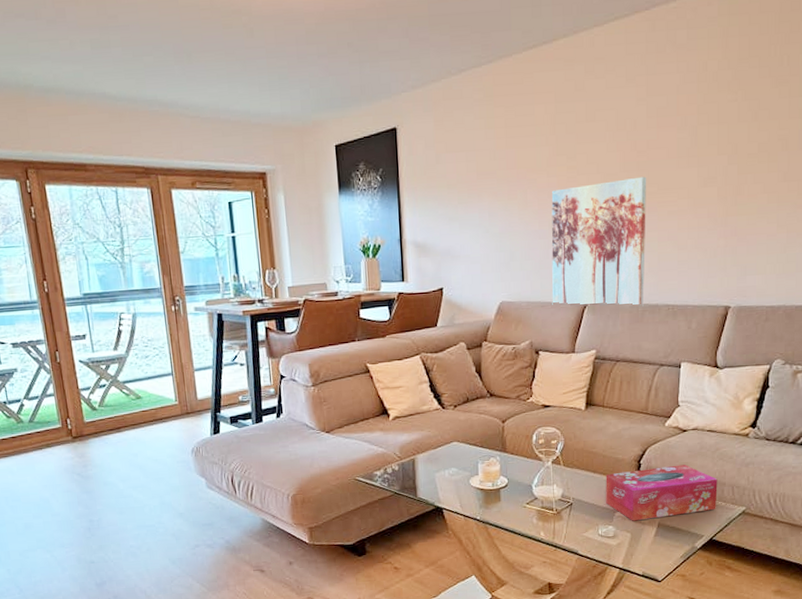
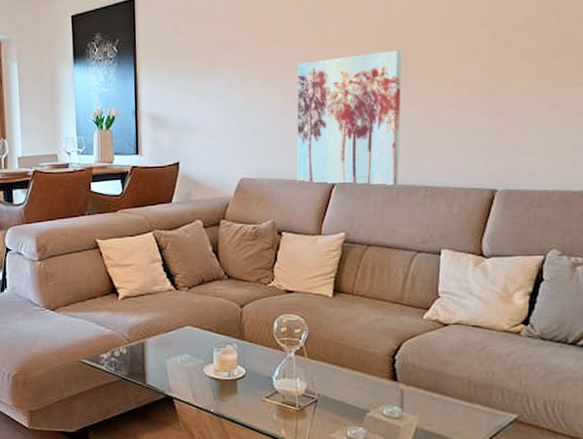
tissue box: present [605,464,718,521] -> none [355,362,485,424]

